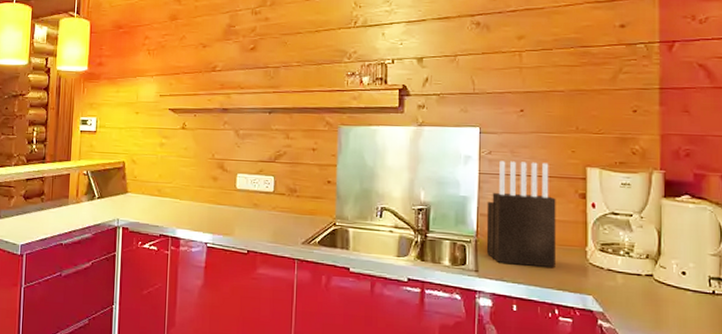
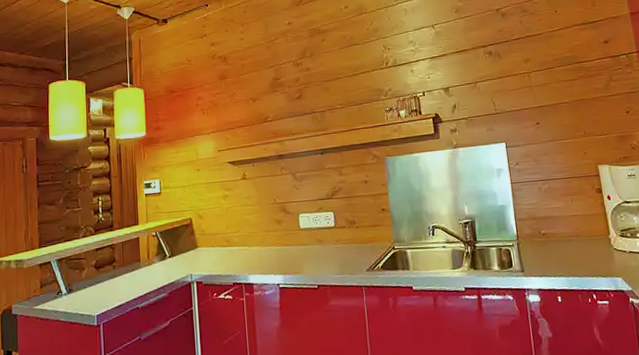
knife block: present [486,161,556,267] -> none [521,166,587,261]

